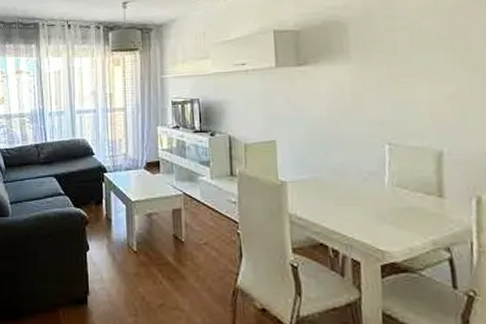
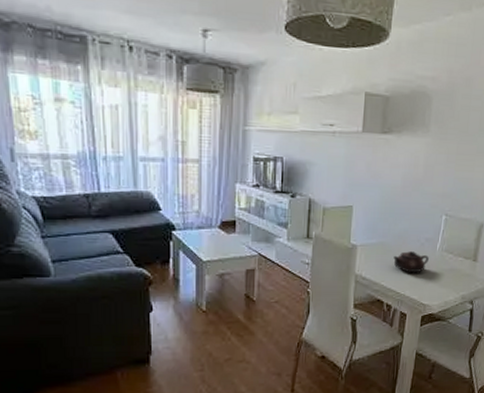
teapot: none [332,187,377,213] -> present [393,251,429,273]

